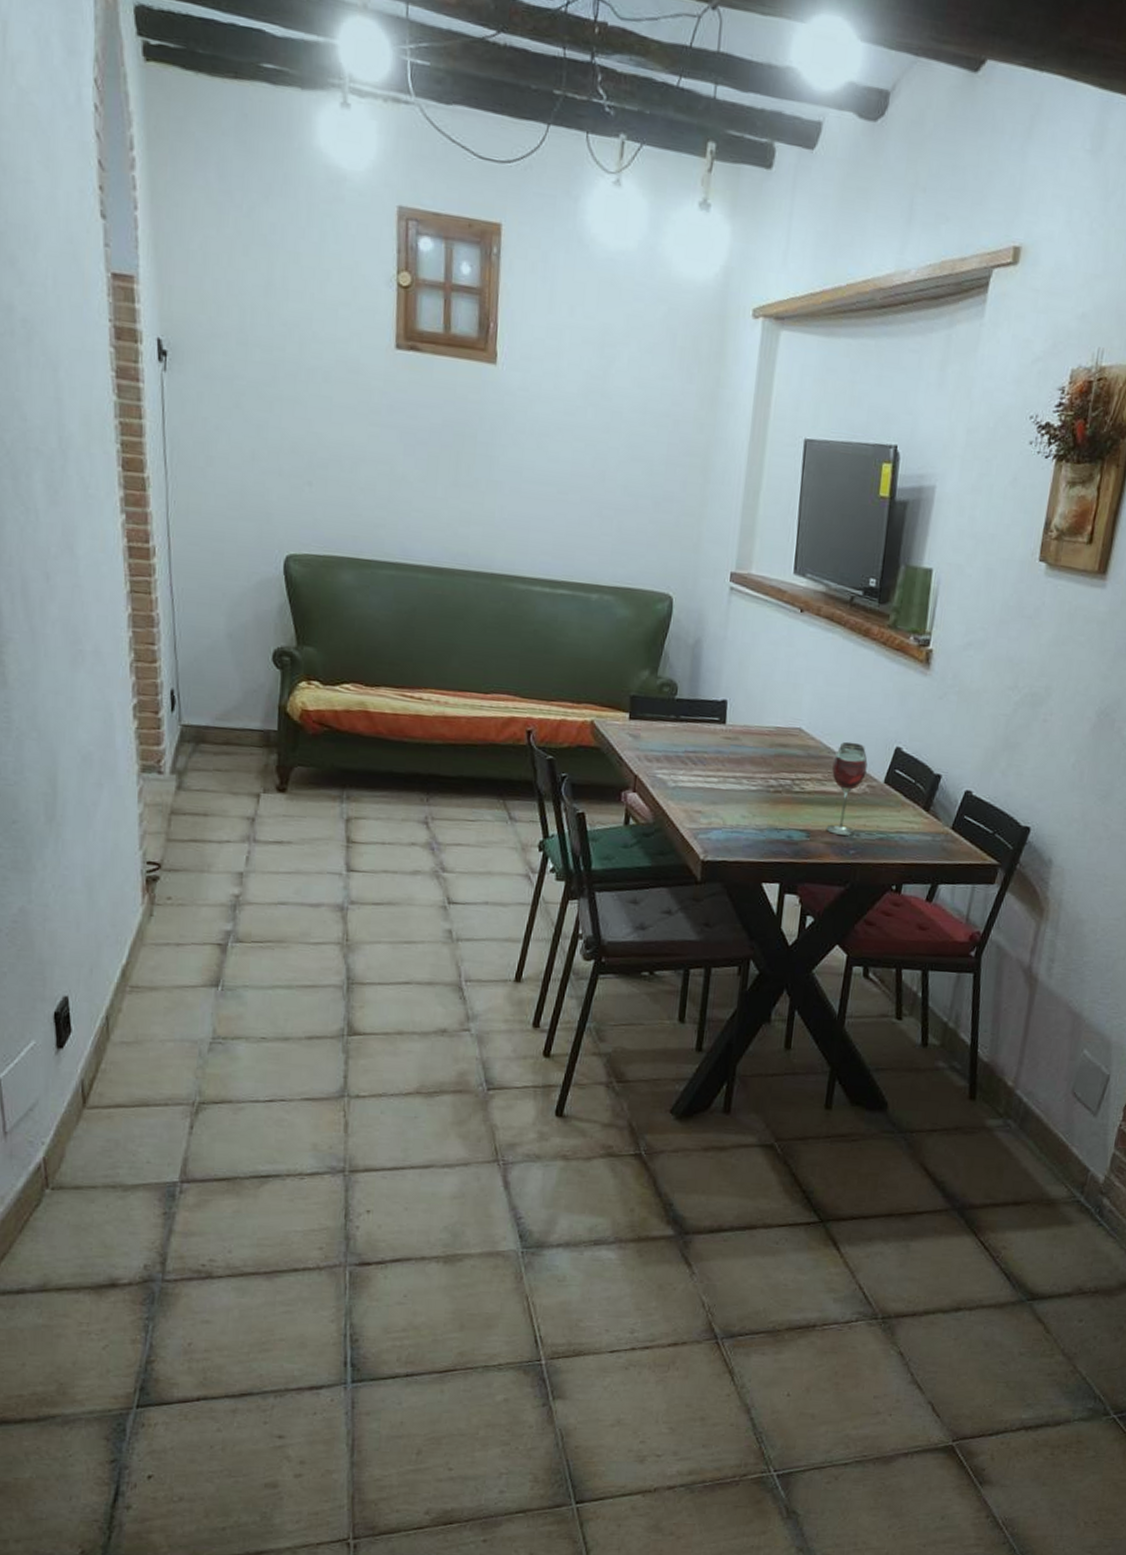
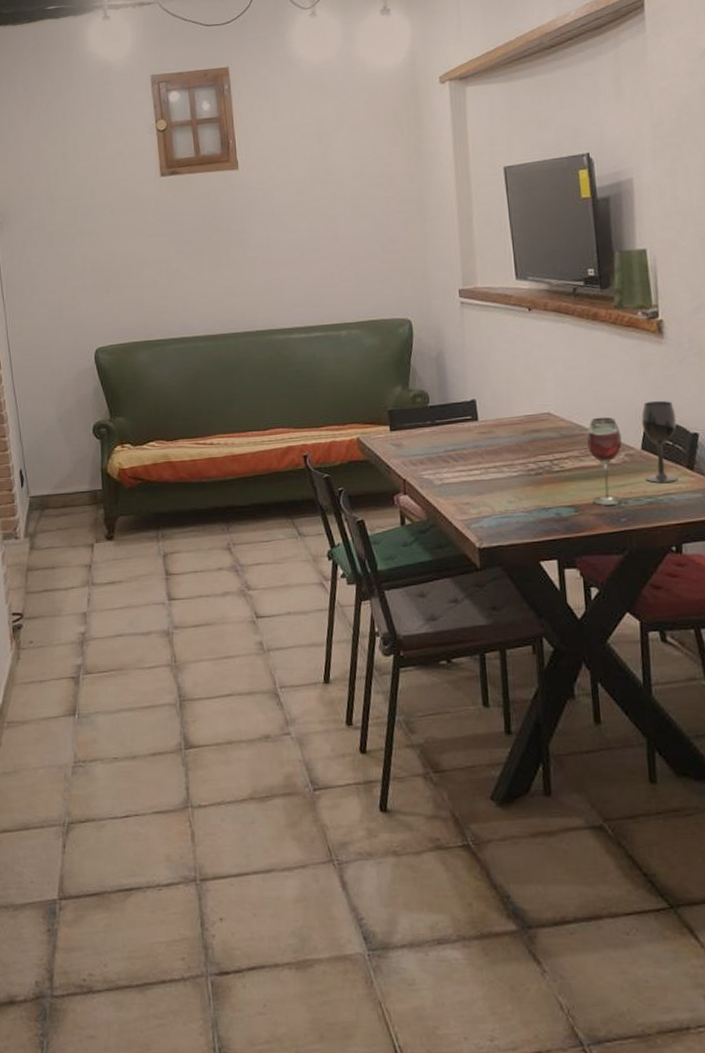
wine glass: none [882,734,925,821] -> present [640,400,679,483]

